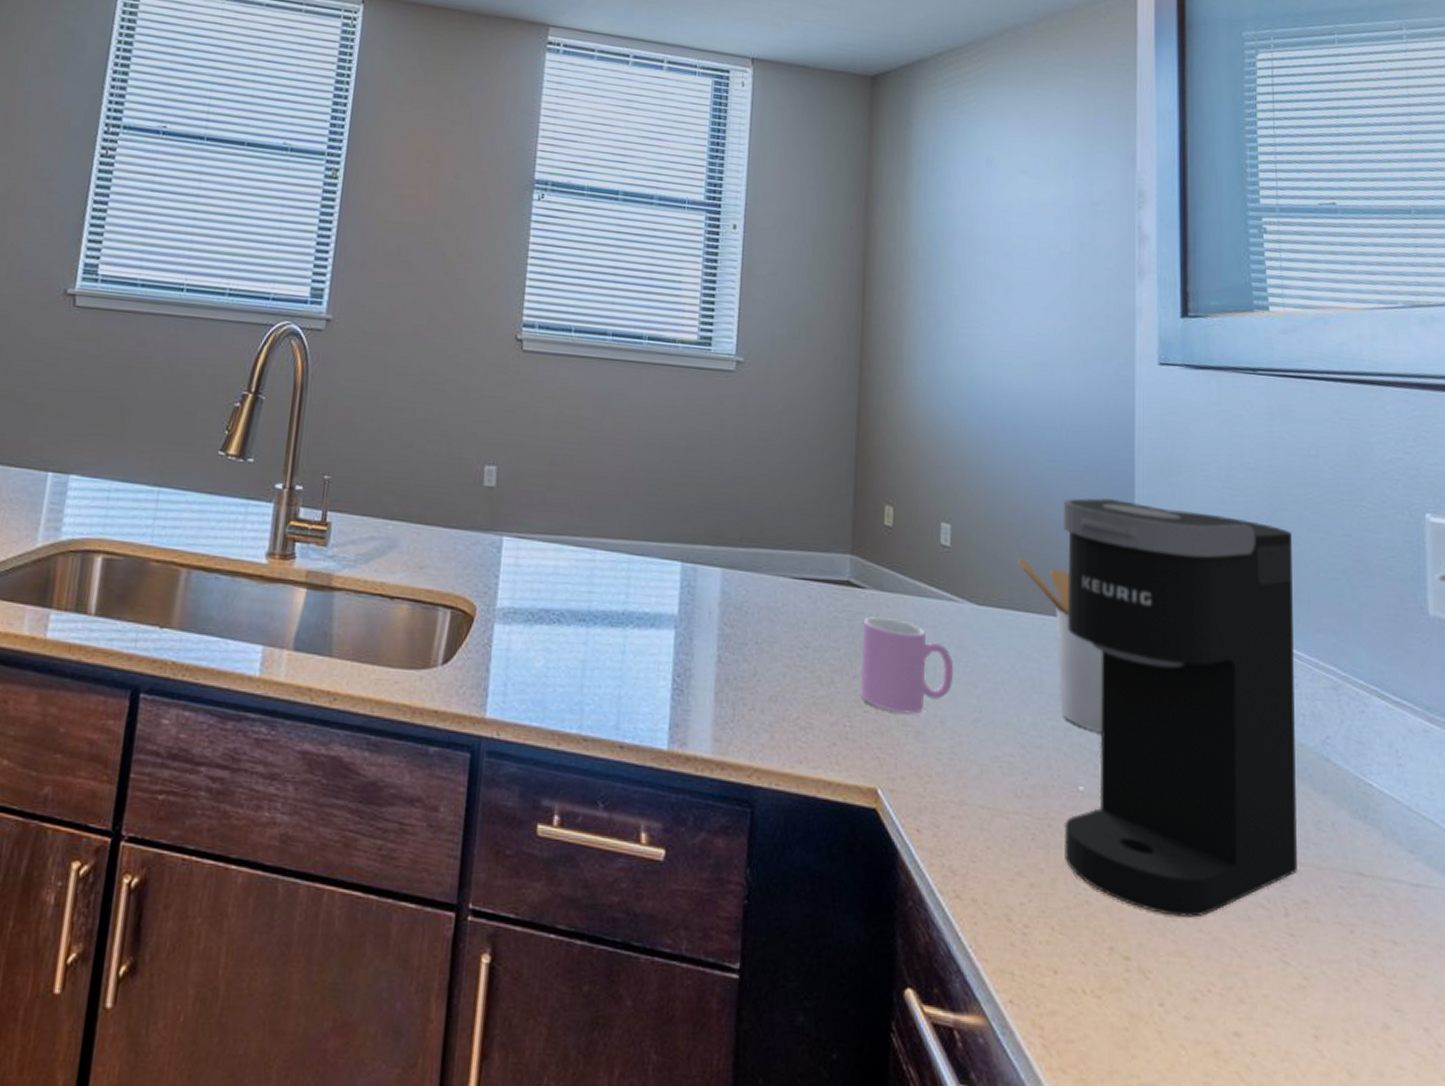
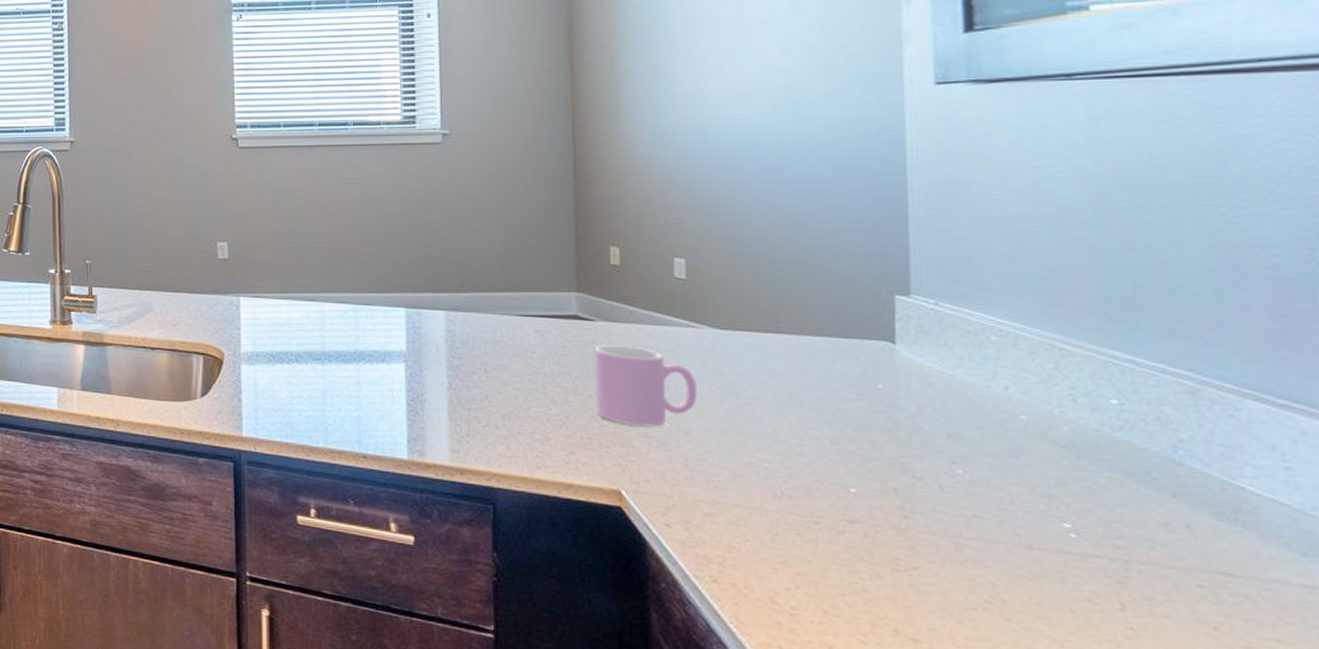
utensil holder: present [1018,558,1103,732] -> none [765,284,877,440]
coffee maker: present [1062,497,1297,918] -> none [817,222,1137,608]

